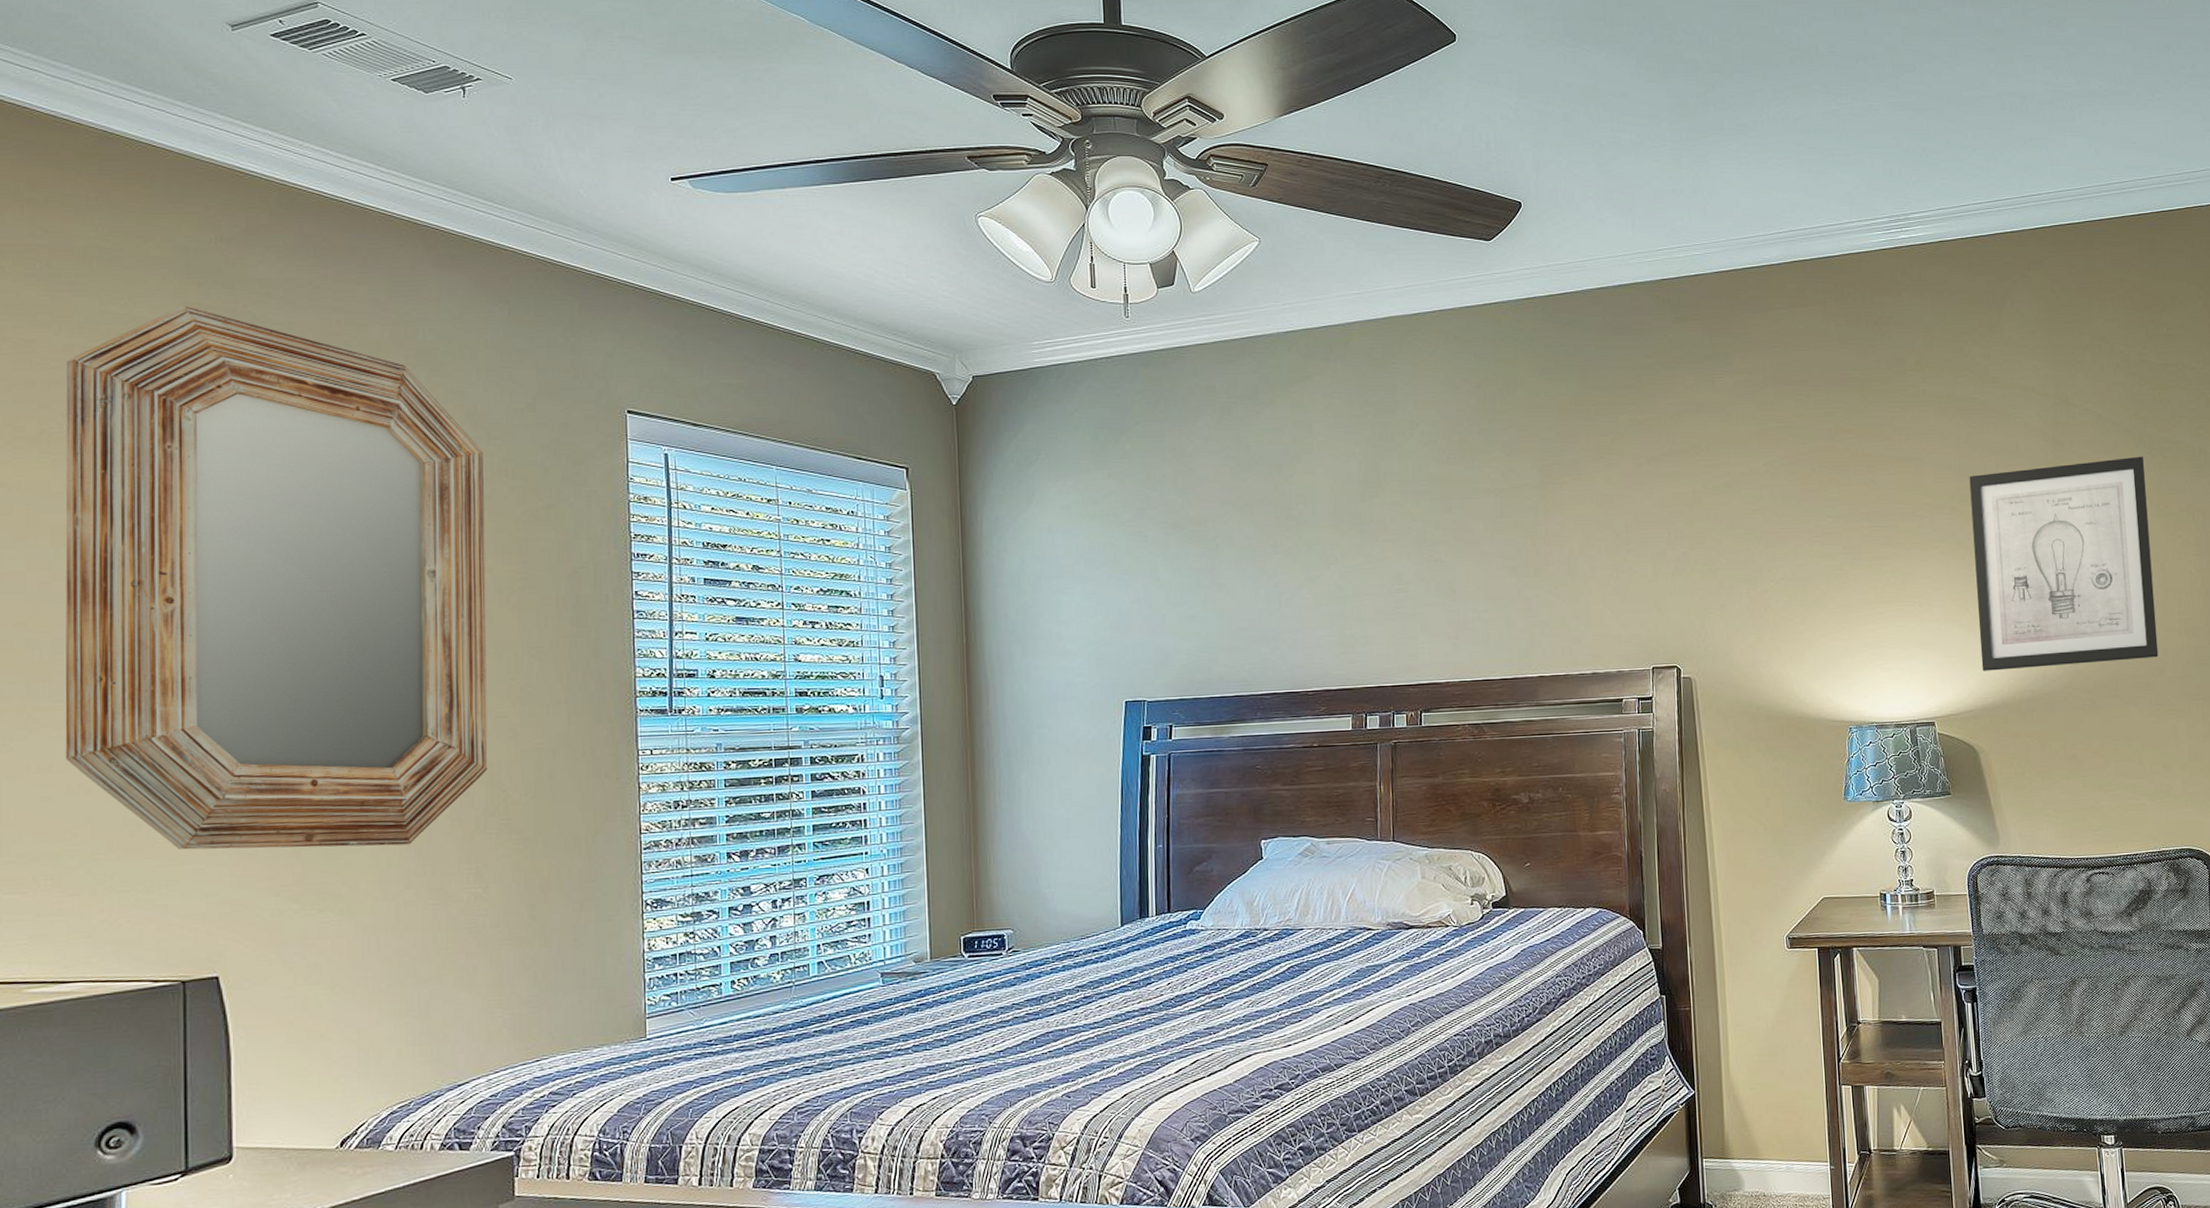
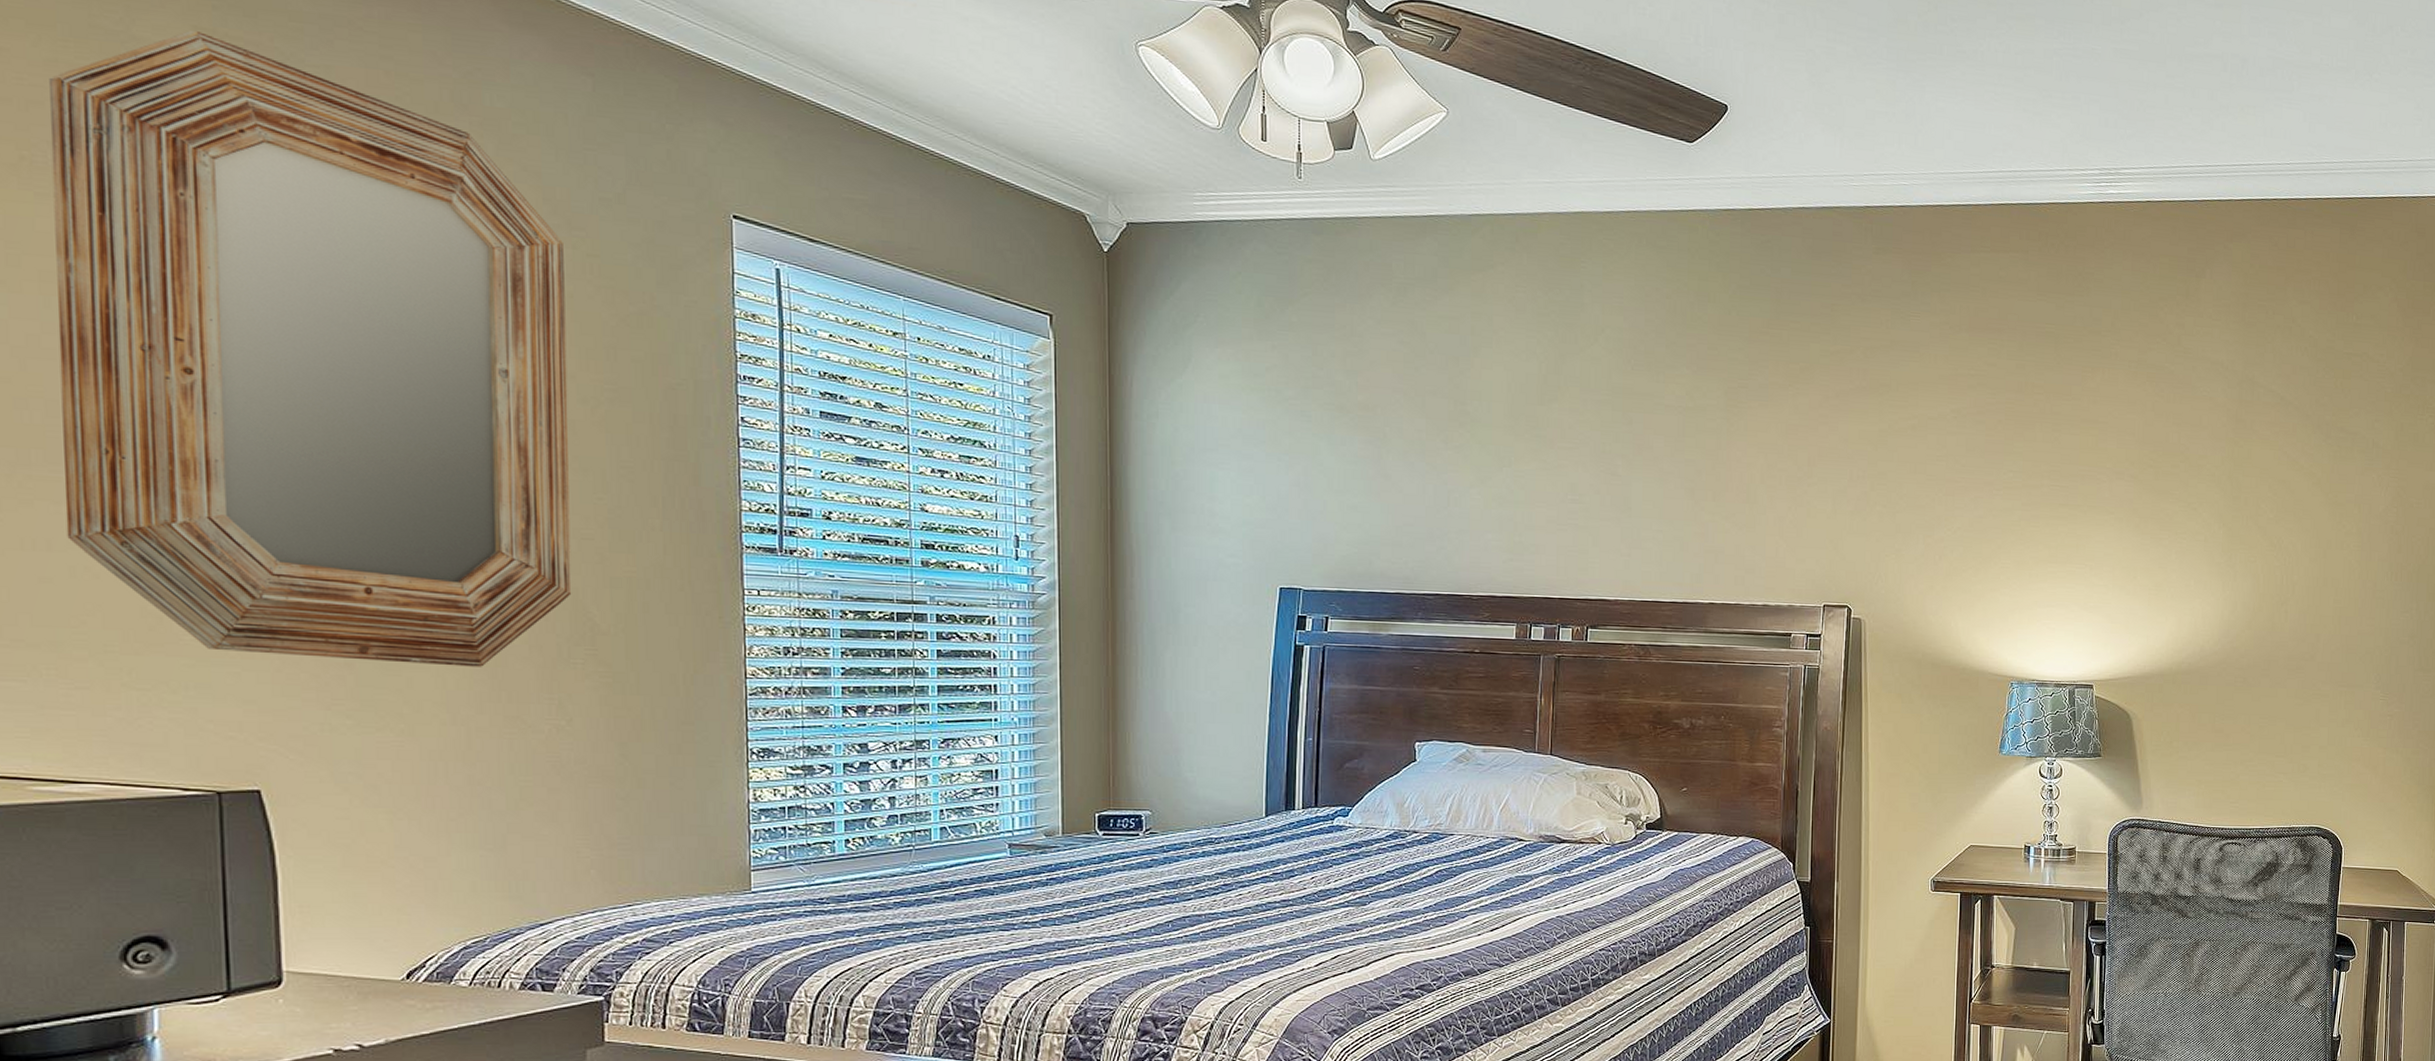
wall art: present [1969,456,2159,671] -> none [2143,443,2319,643]

